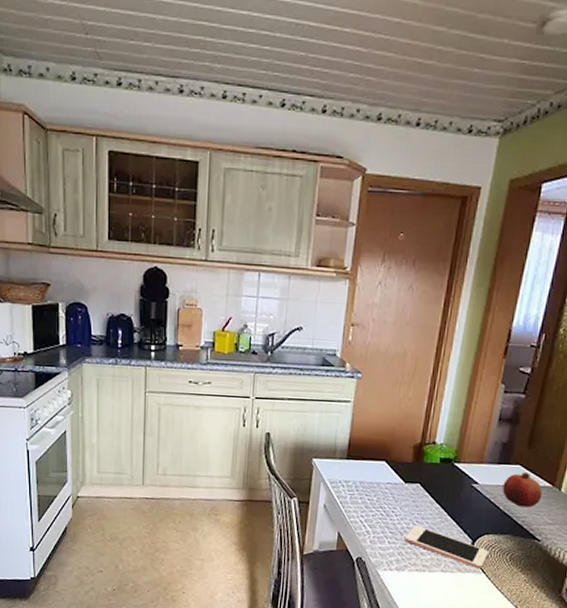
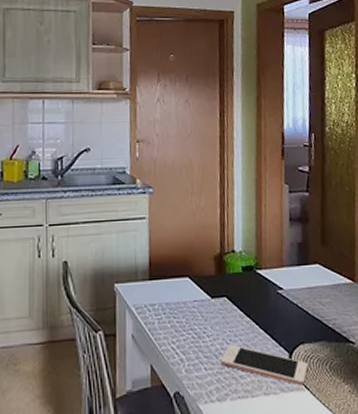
fruit: present [502,472,543,508] -> none [307,270,346,309]

